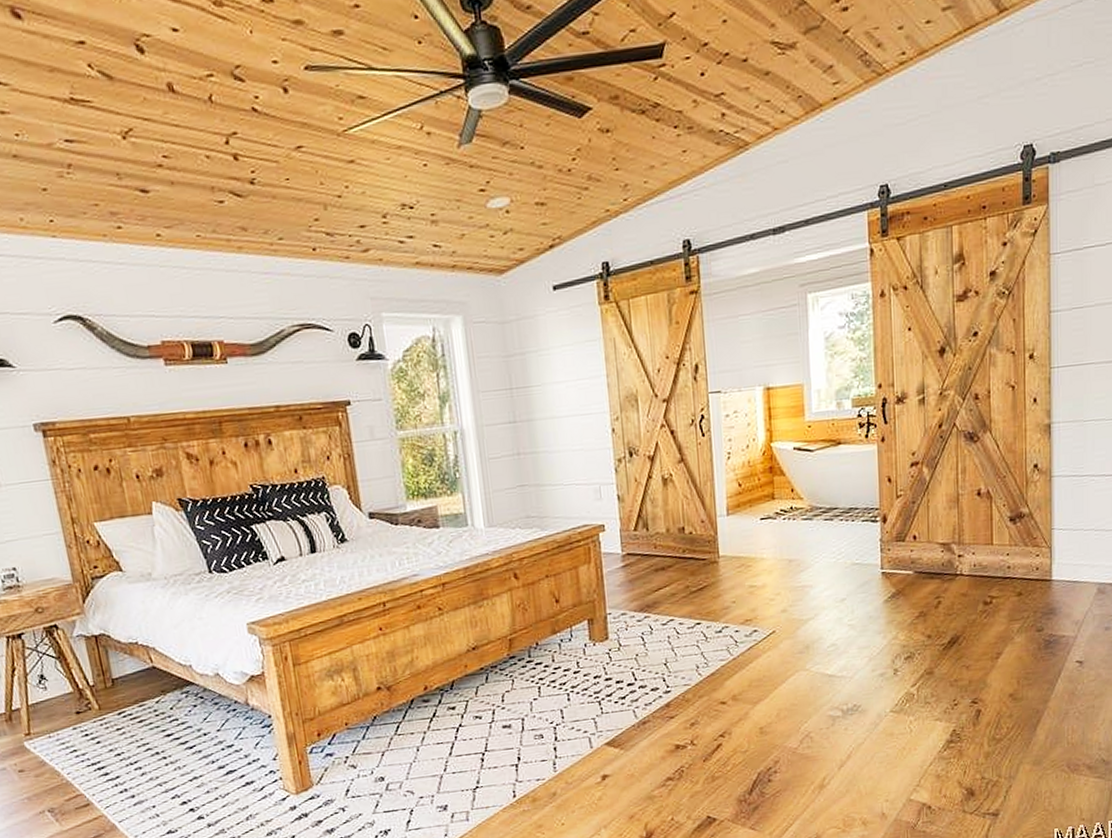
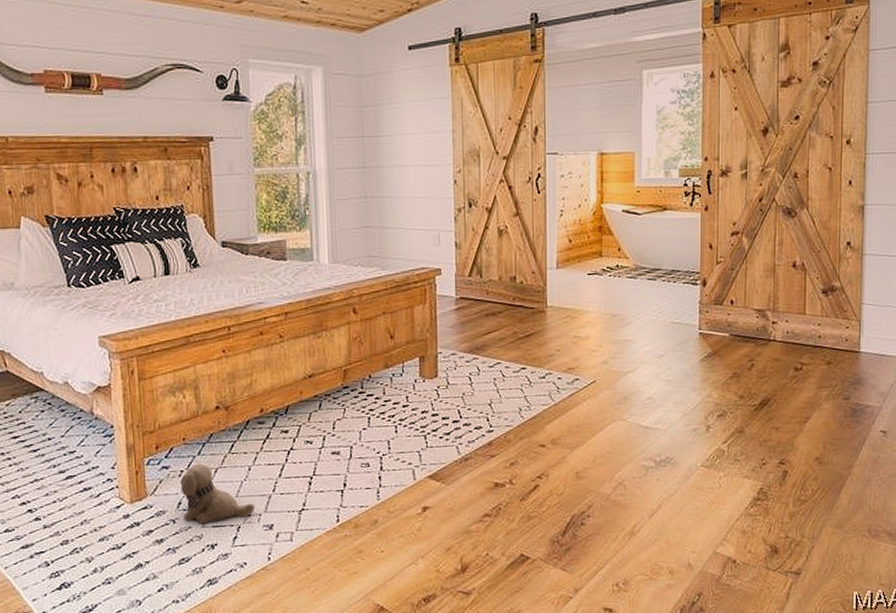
plush toy: none [346,748,428,811] -> present [180,464,256,524]

